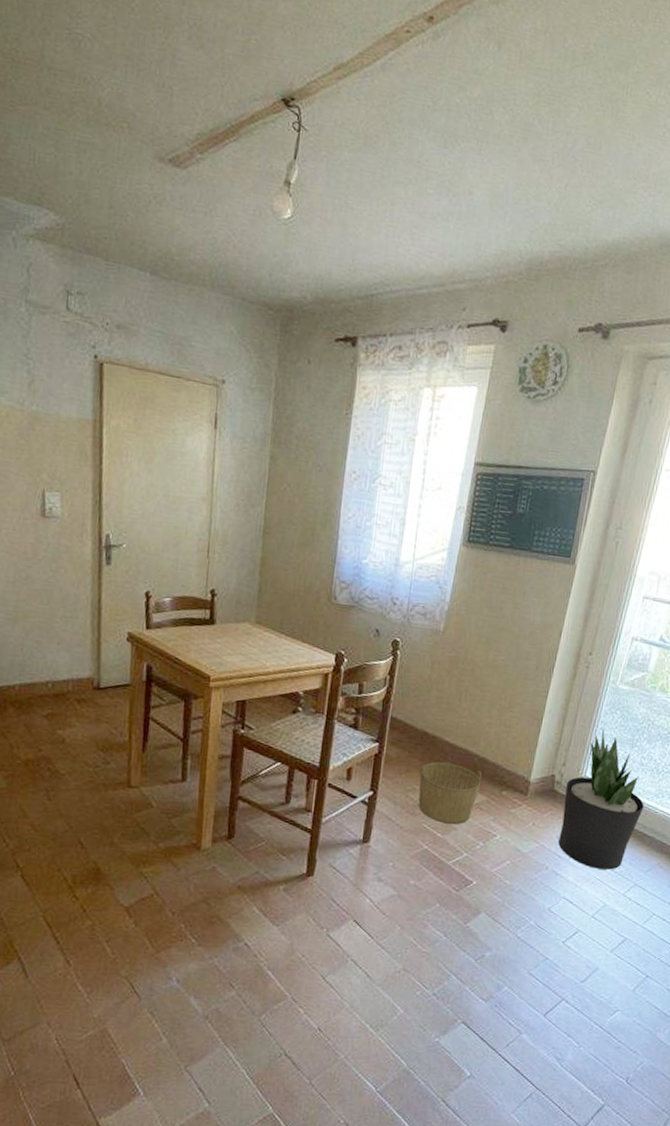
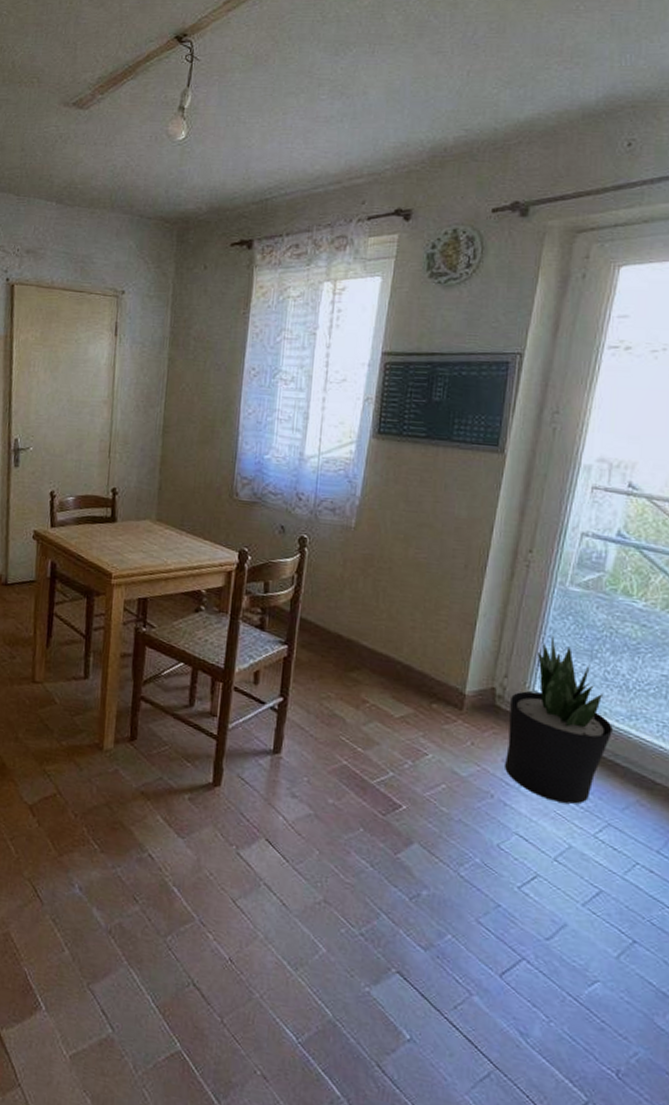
basket: present [418,761,482,824] -> none [334,667,407,739]

